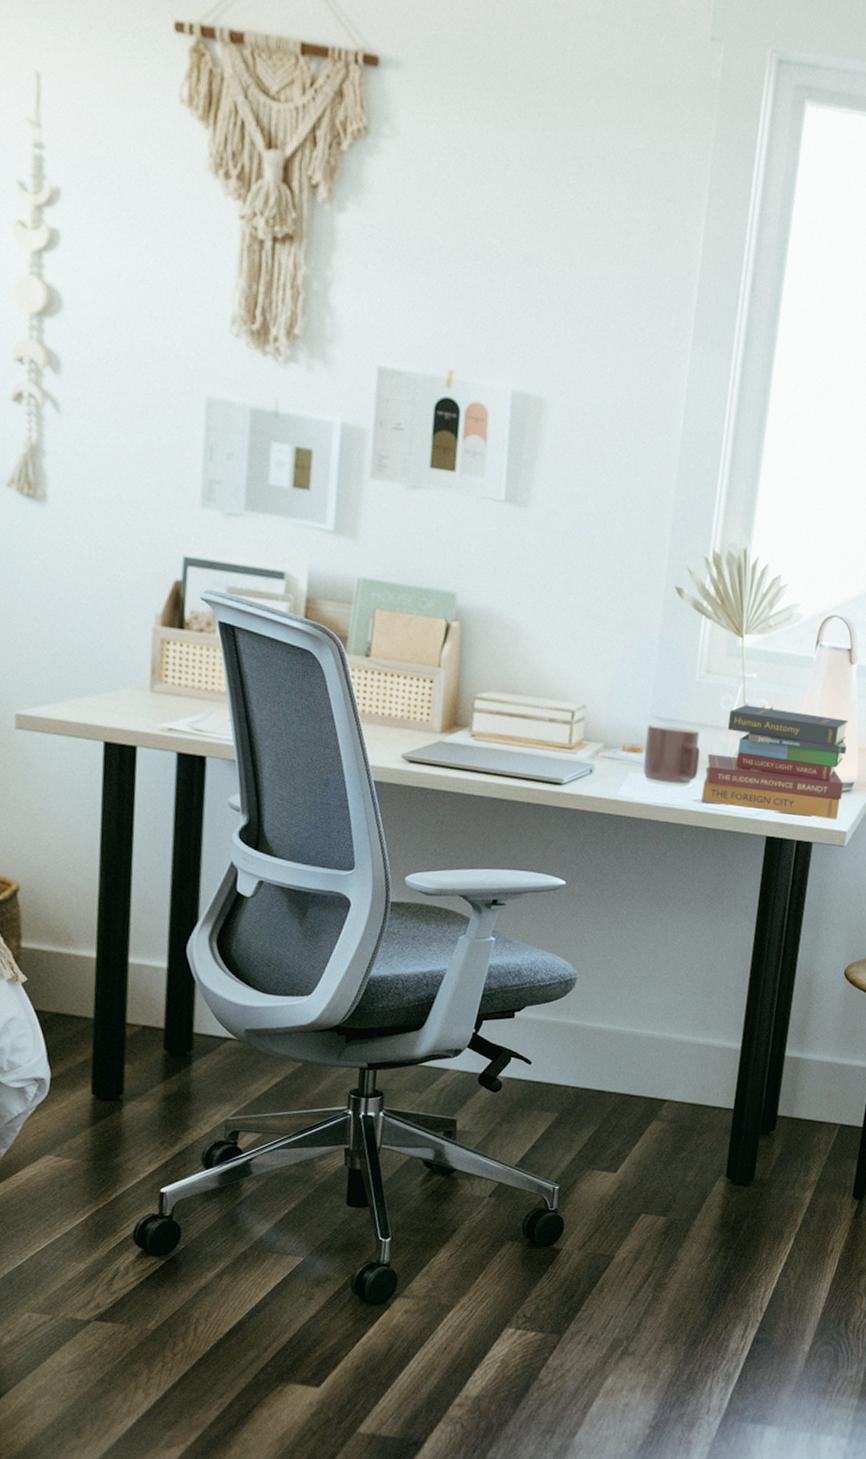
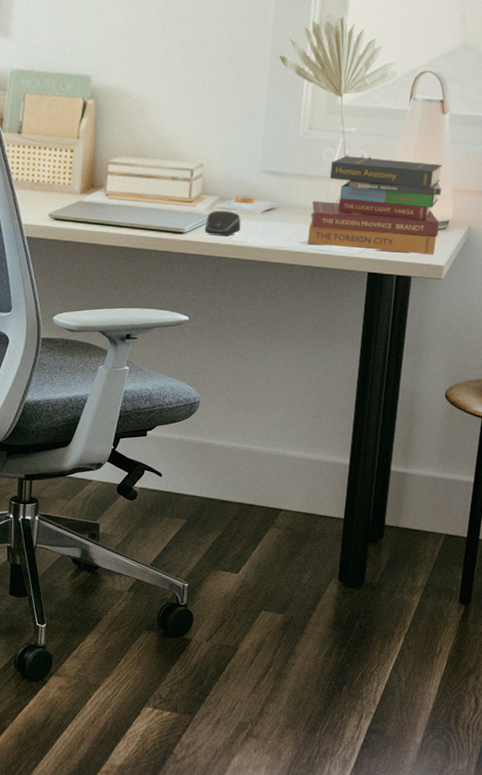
computer mouse: none [585,759,628,790] -> present [204,210,241,237]
mug: present [643,724,701,788] -> none [254,177,306,232]

